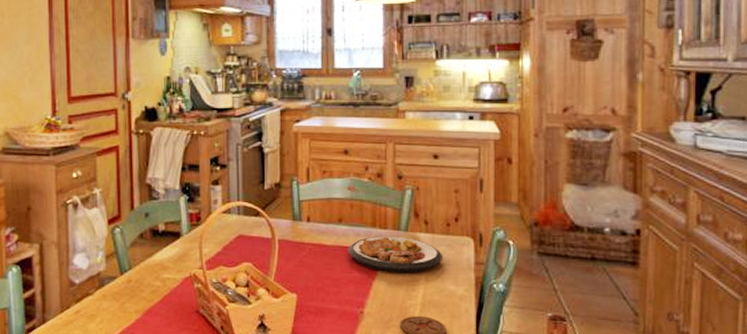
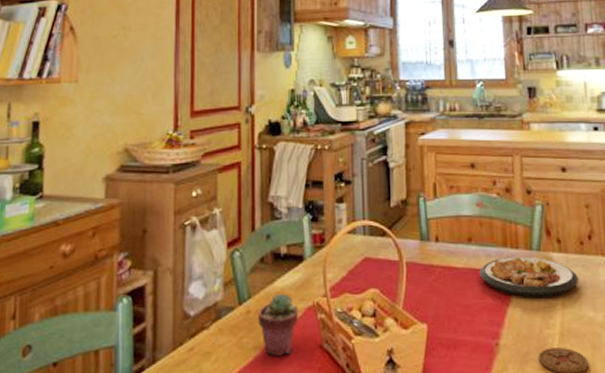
potted succulent: none [139,265,177,319] -> present [258,293,299,356]

